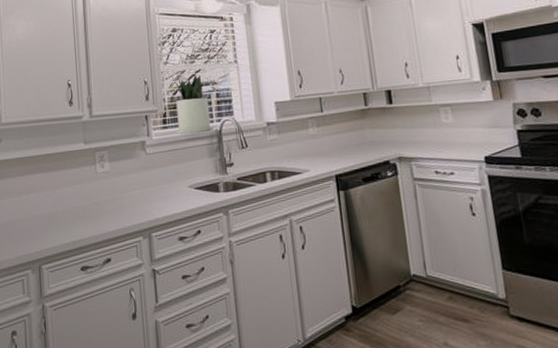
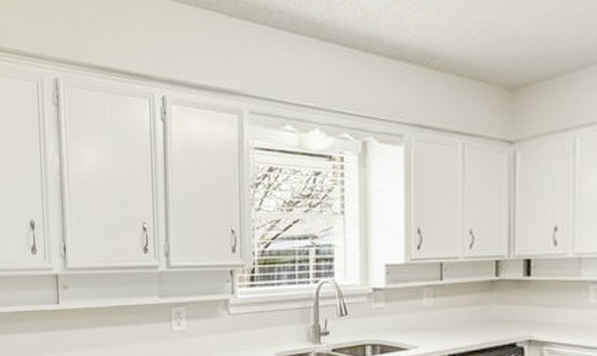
planter: present [174,74,214,135] -> none [264,225,310,295]

